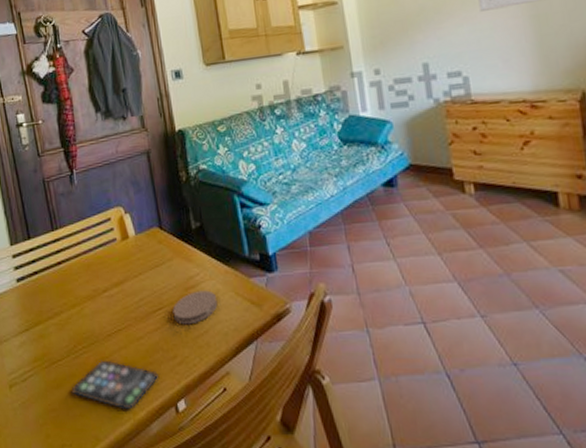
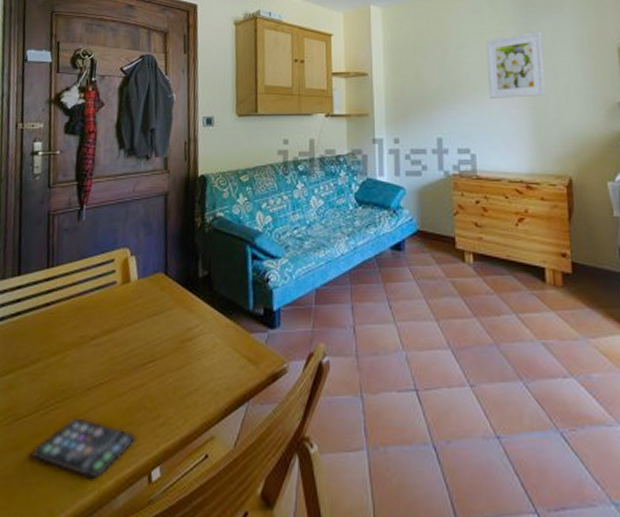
coaster: present [172,290,218,325] -> none [163,344,214,381]

